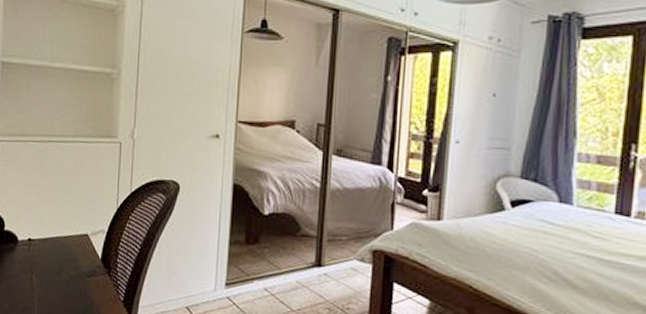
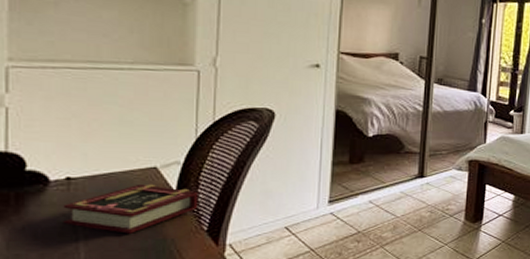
book: none [25,249,117,296] -> present [63,183,198,234]

